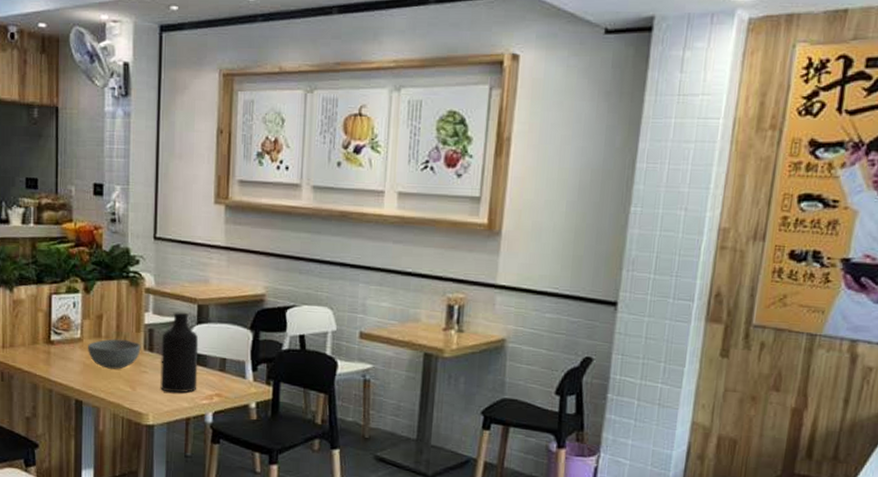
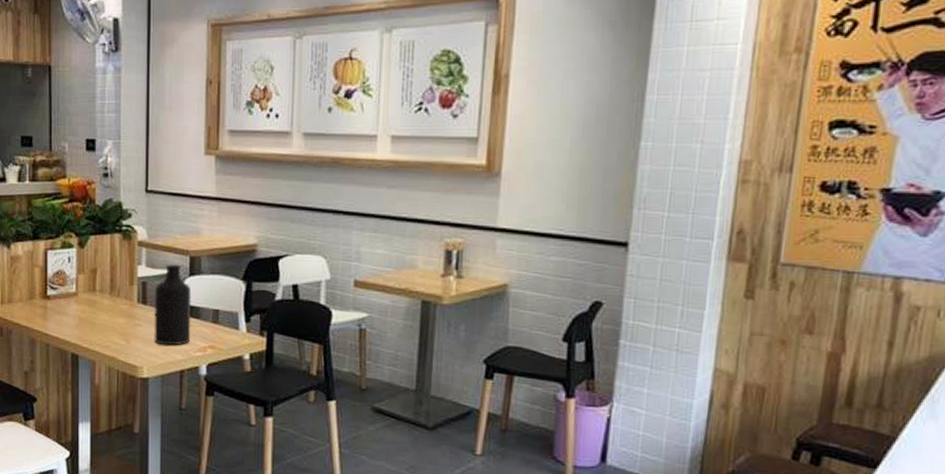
bowl: present [88,339,141,369] -> none [83,292,135,323]

